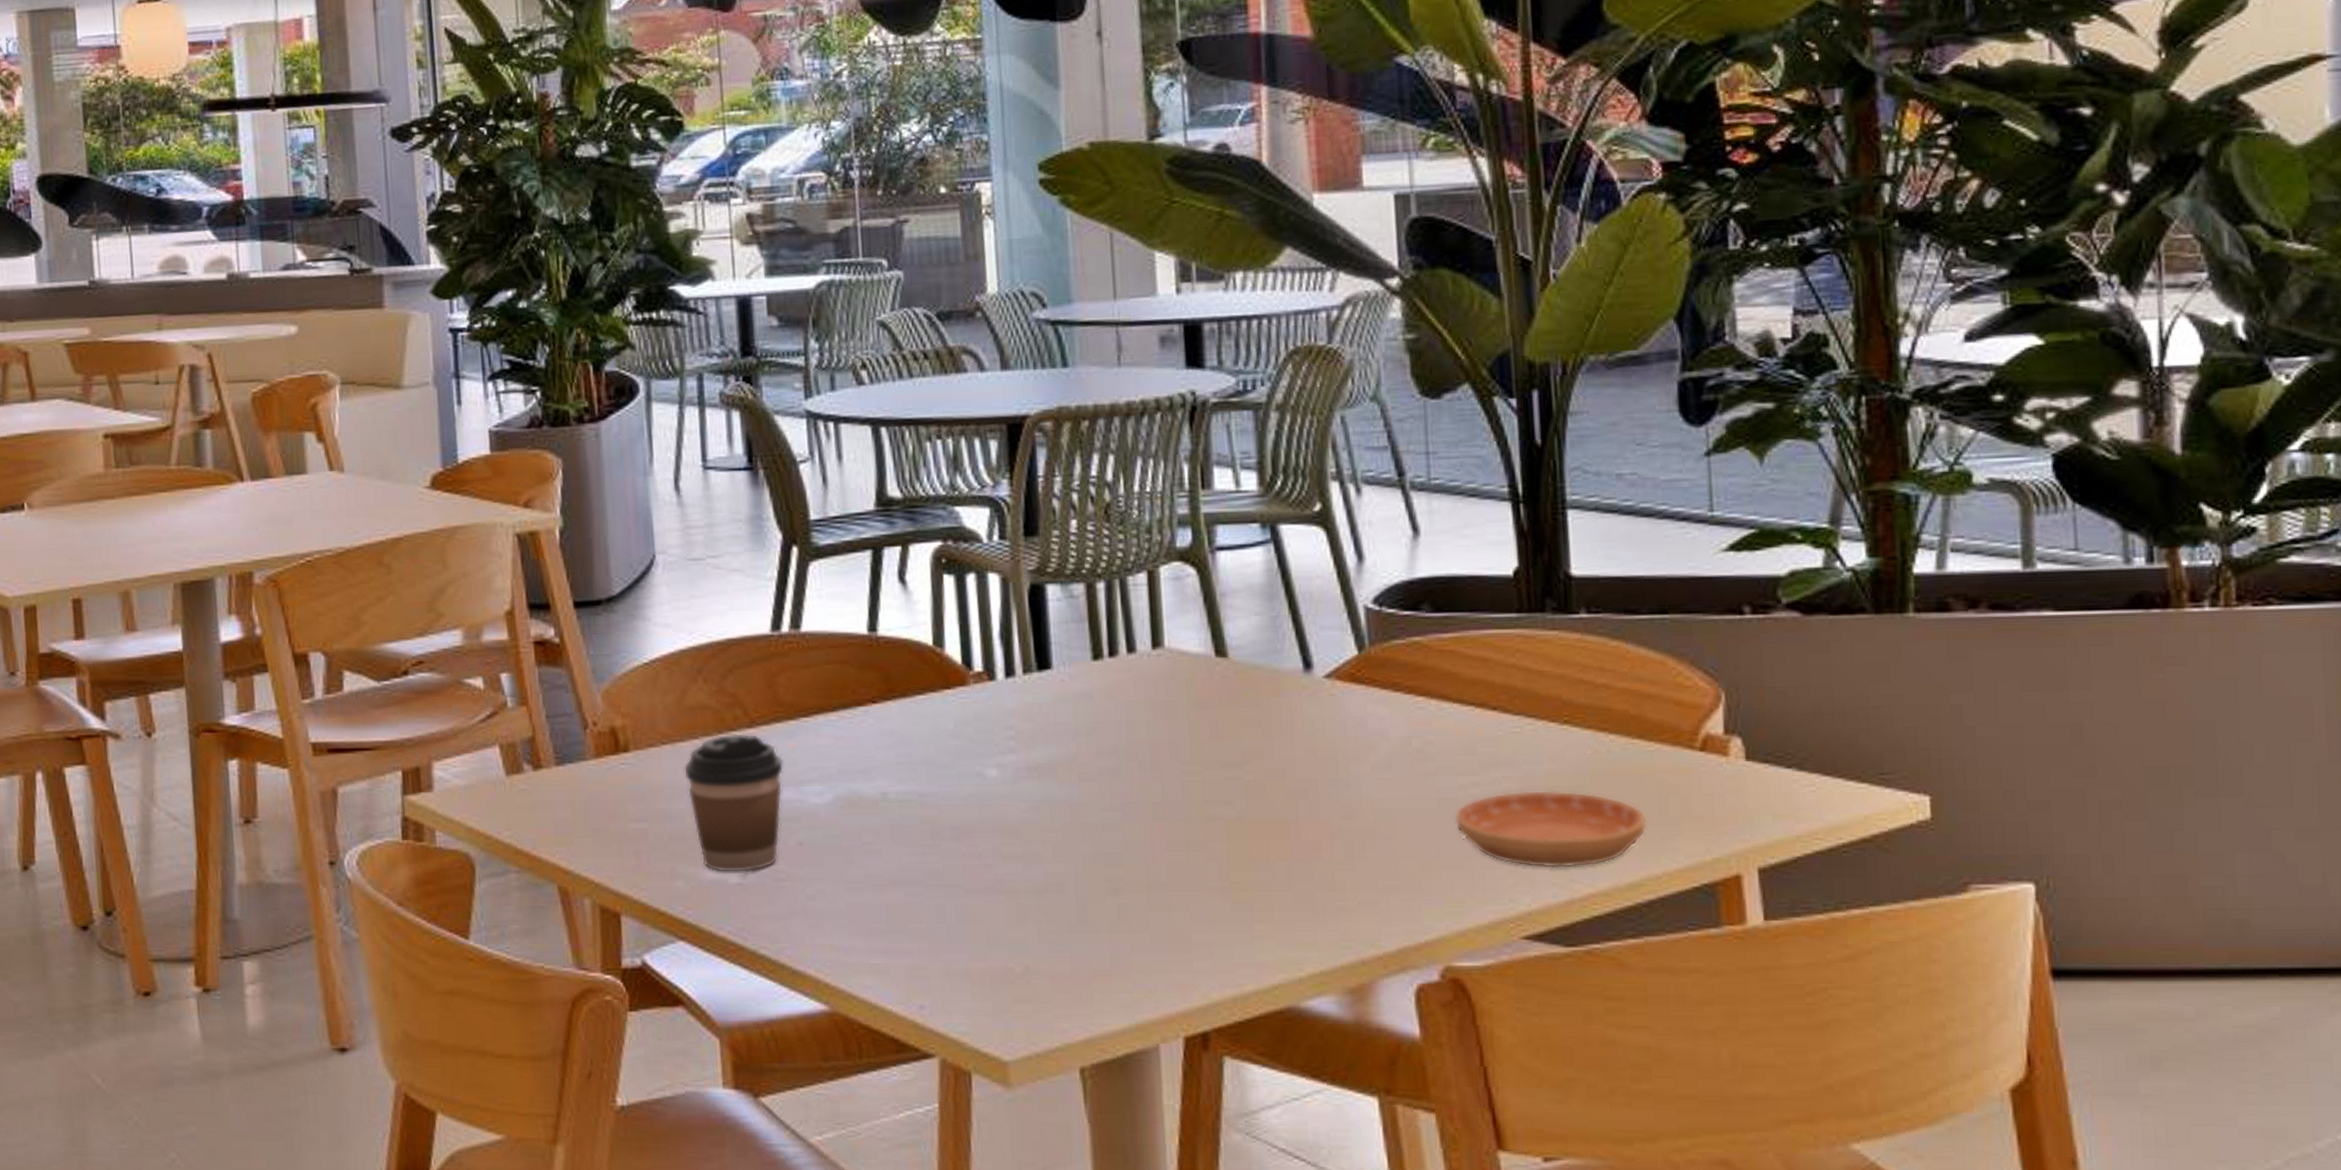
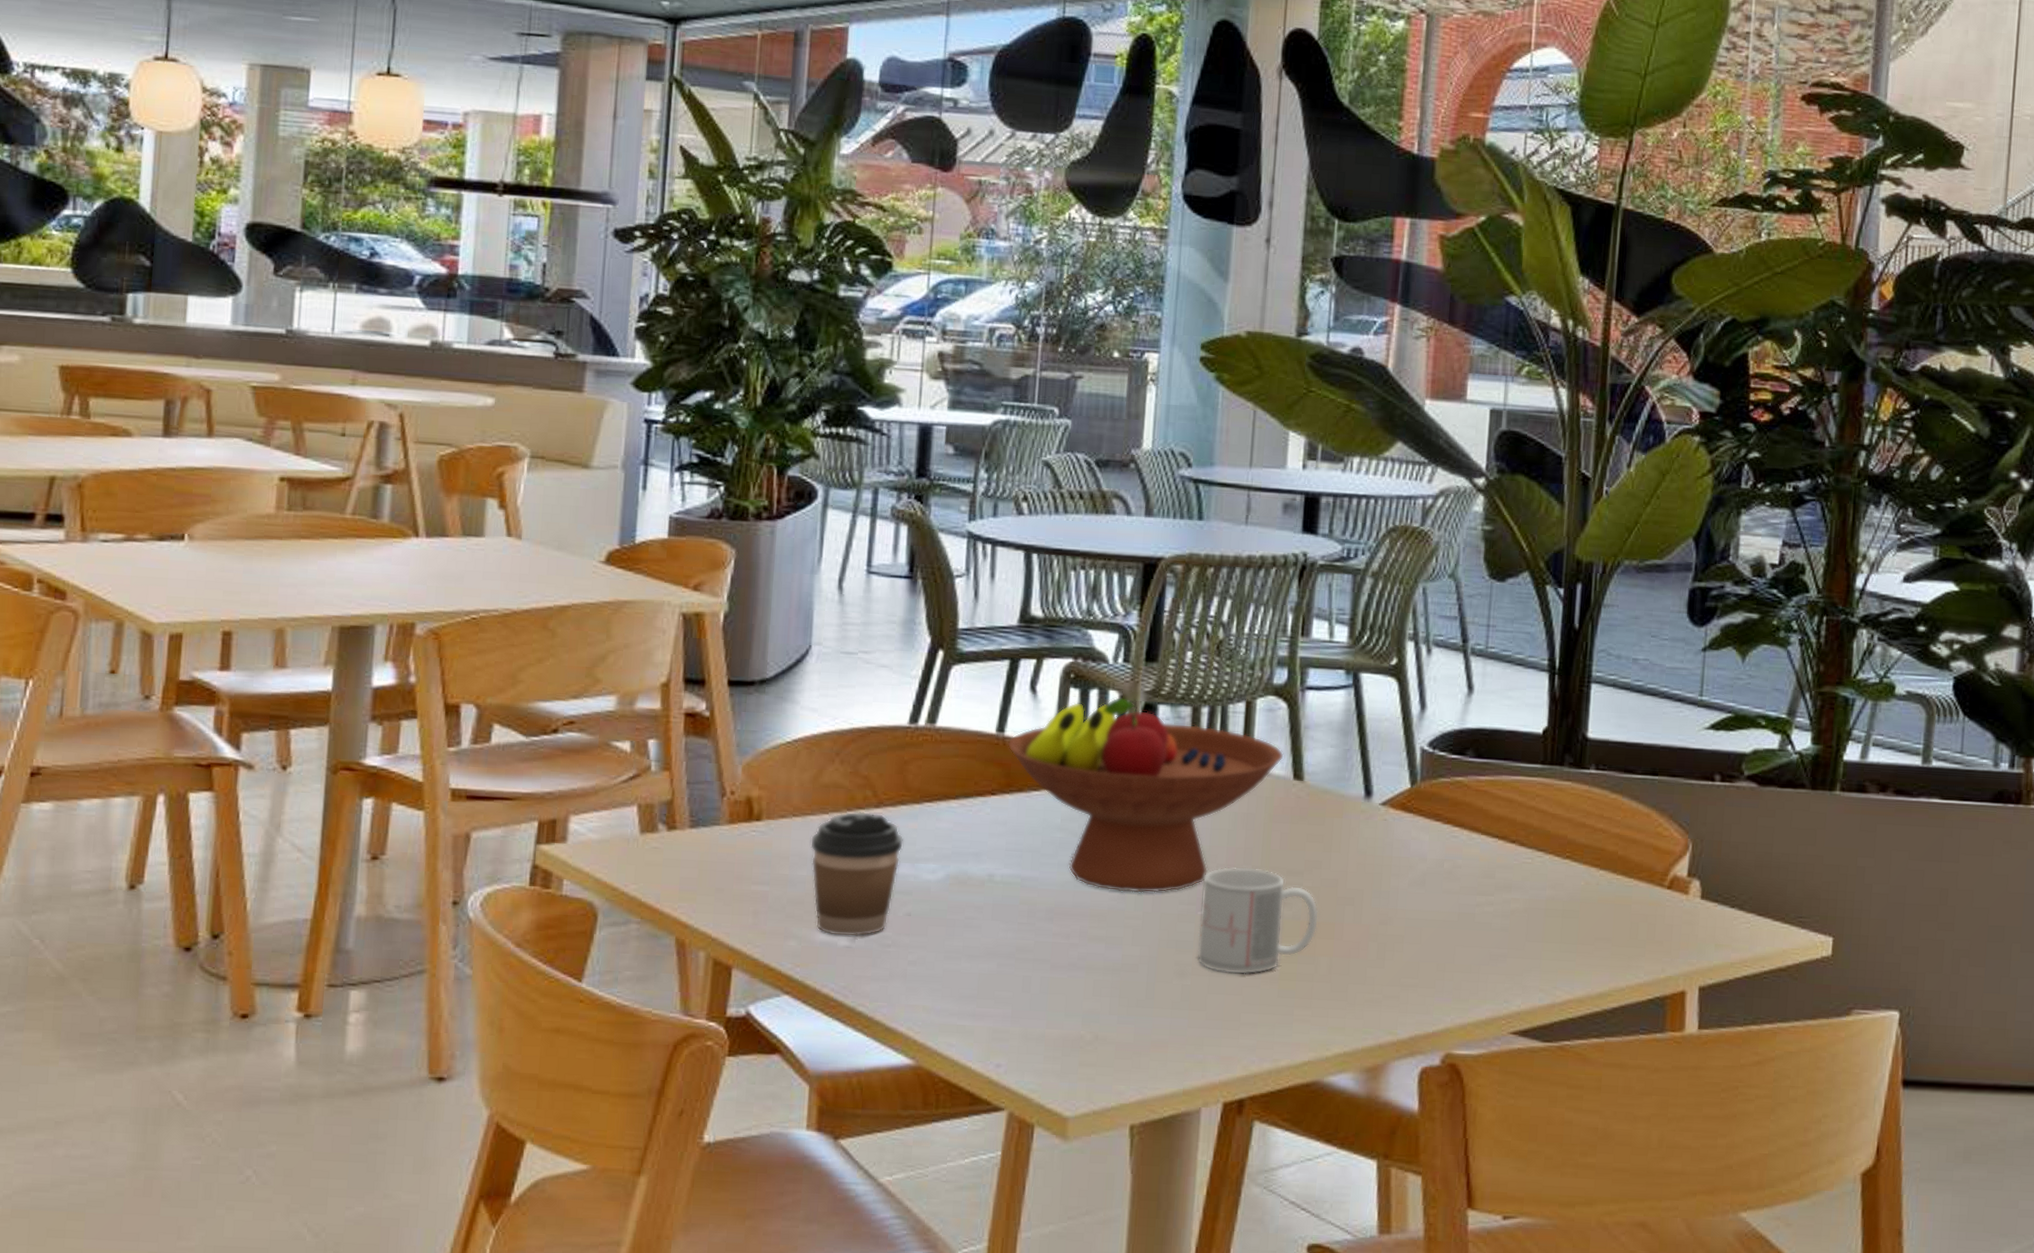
fruit bowl: none [882,579,1200,802] -> present [1007,696,1284,893]
mug: none [1125,763,1269,887] -> present [1197,866,1319,975]
saucer: present [1454,790,1648,868] -> none [1469,911,1620,978]

